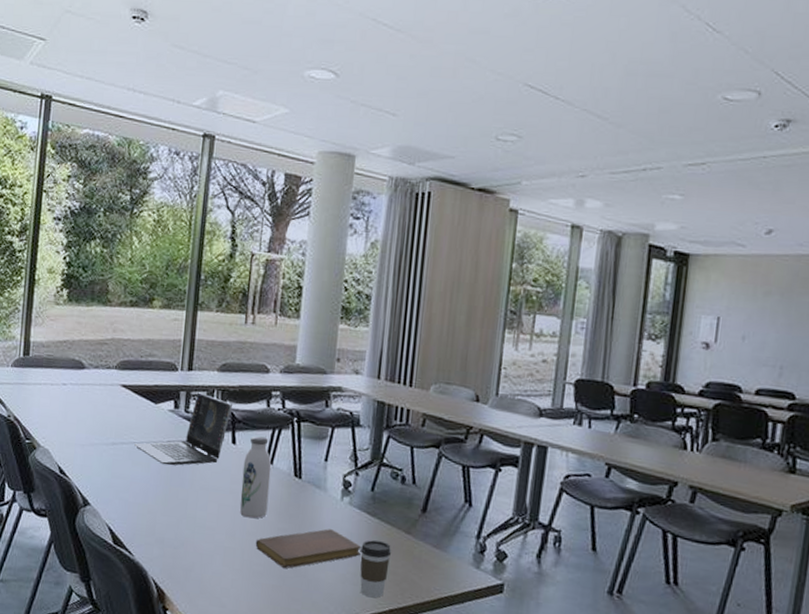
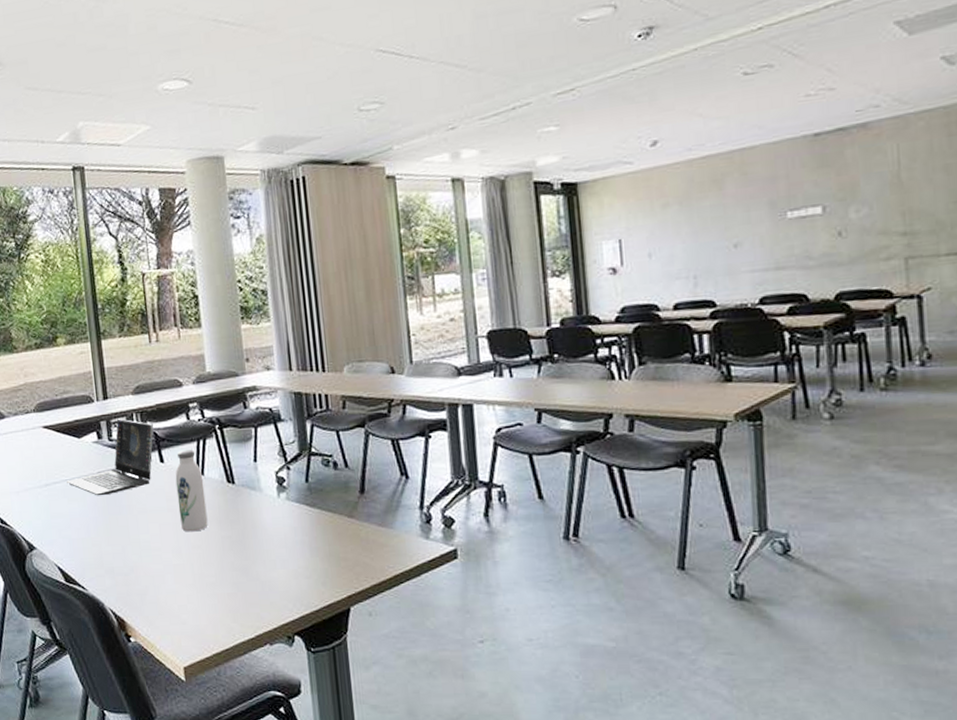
notebook: present [255,529,361,569] -> none [202,527,308,574]
coffee cup: present [360,540,392,598] -> none [307,529,339,588]

